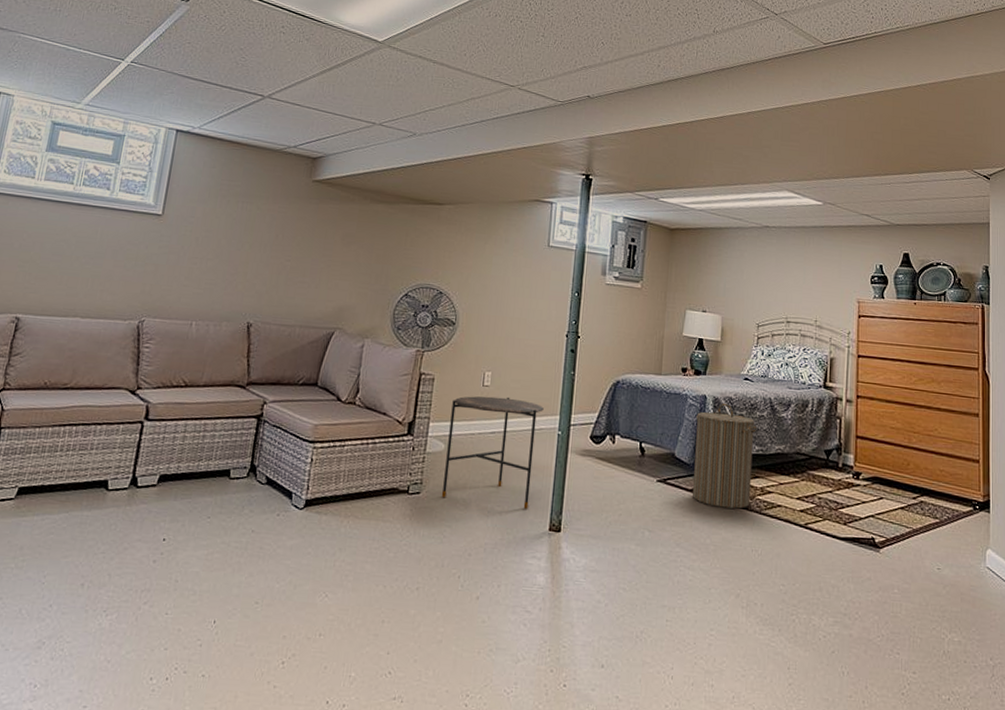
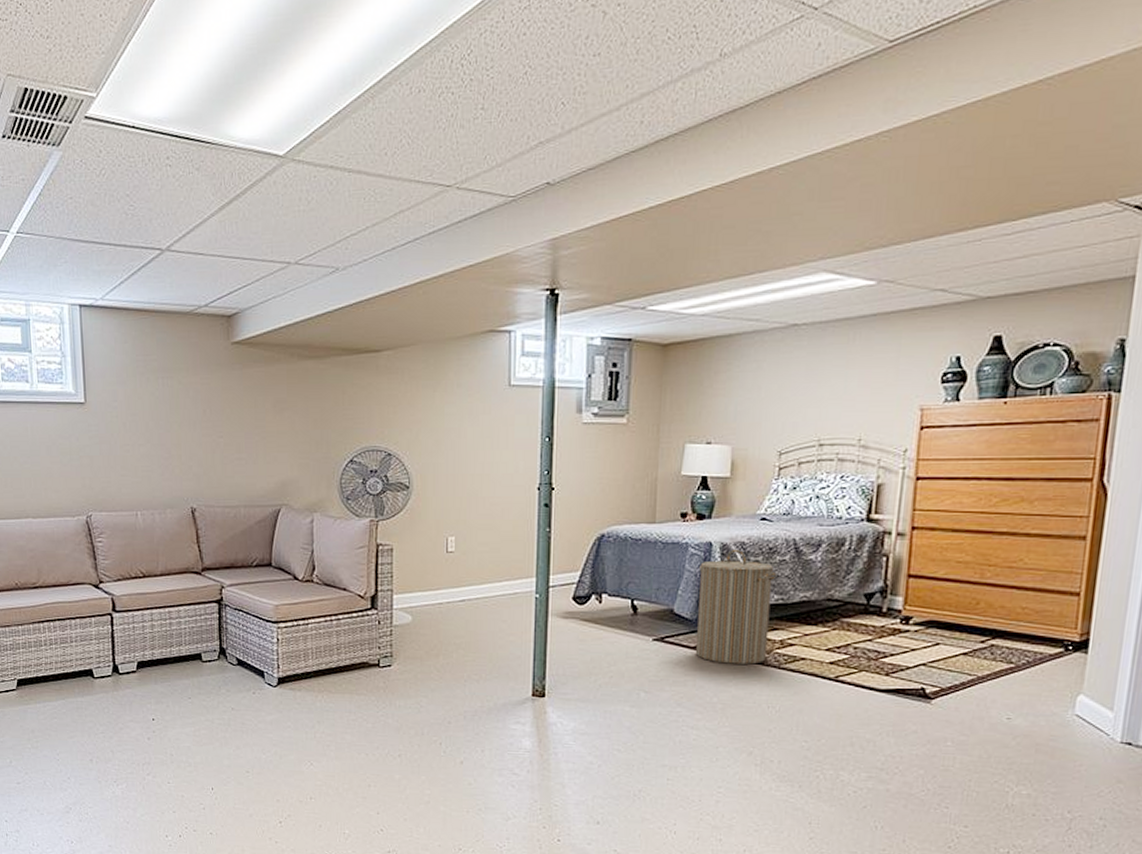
side table: present [441,396,544,509] -> none [413,562,517,676]

